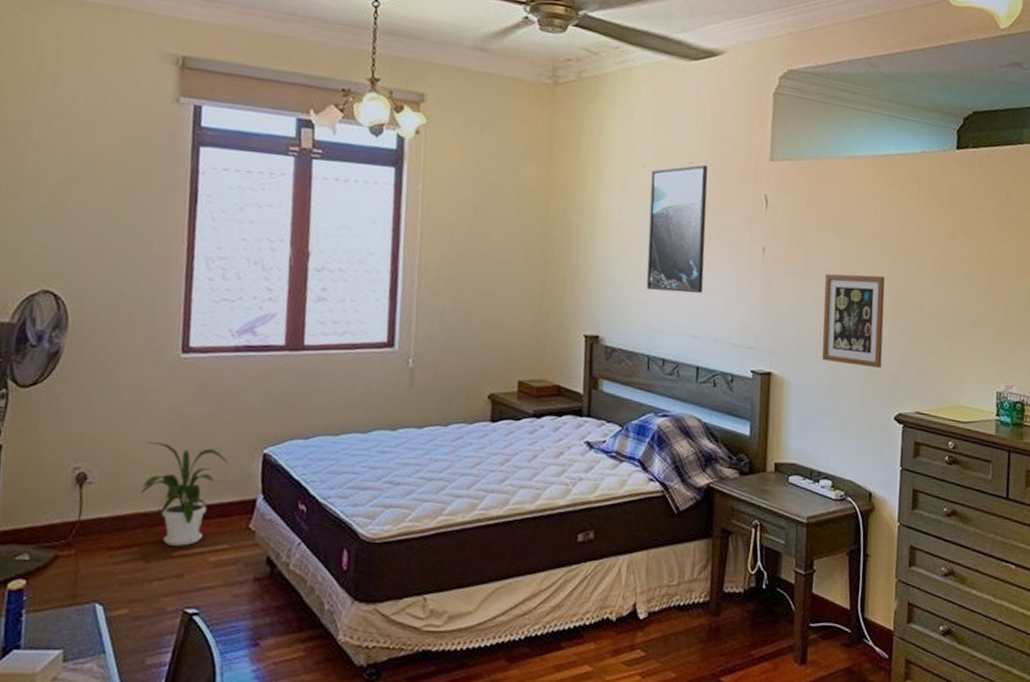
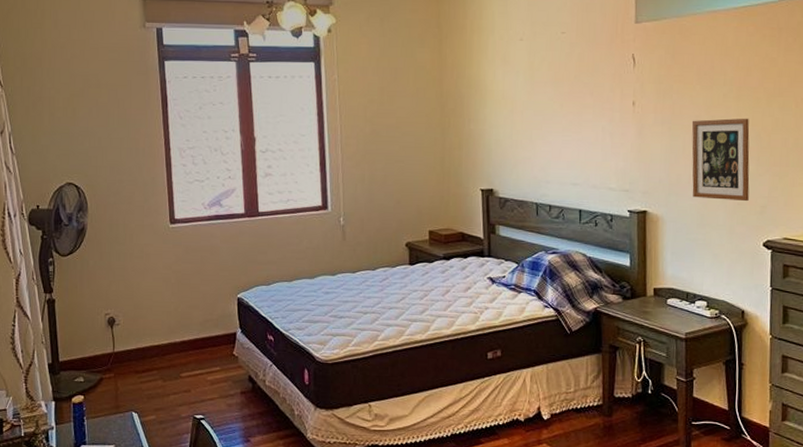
house plant: present [140,442,228,546] -> none [153,292,213,369]
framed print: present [646,165,708,294] -> none [528,33,581,147]

